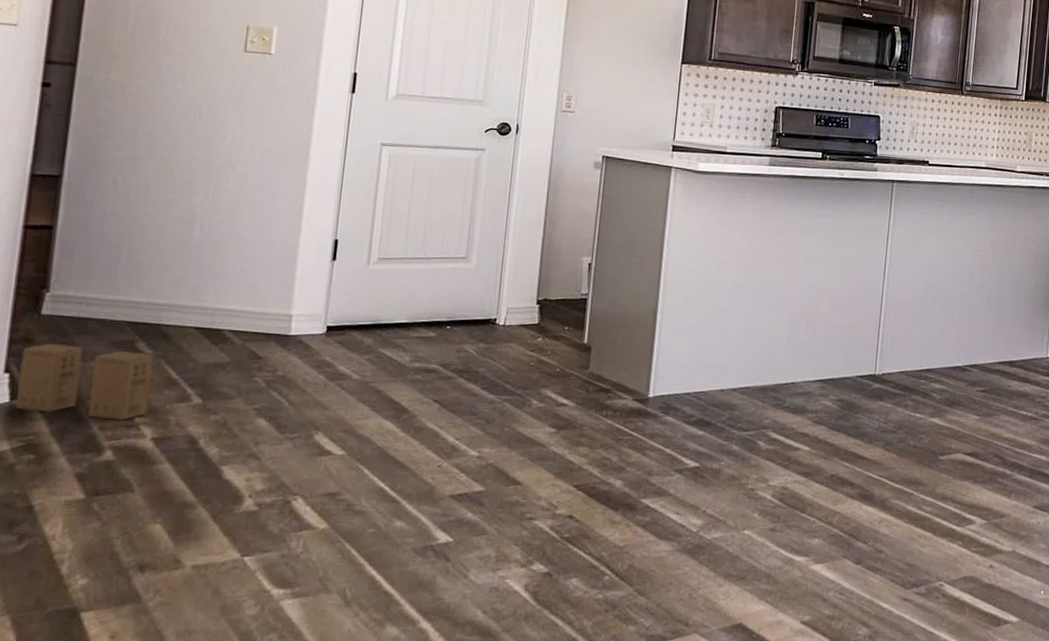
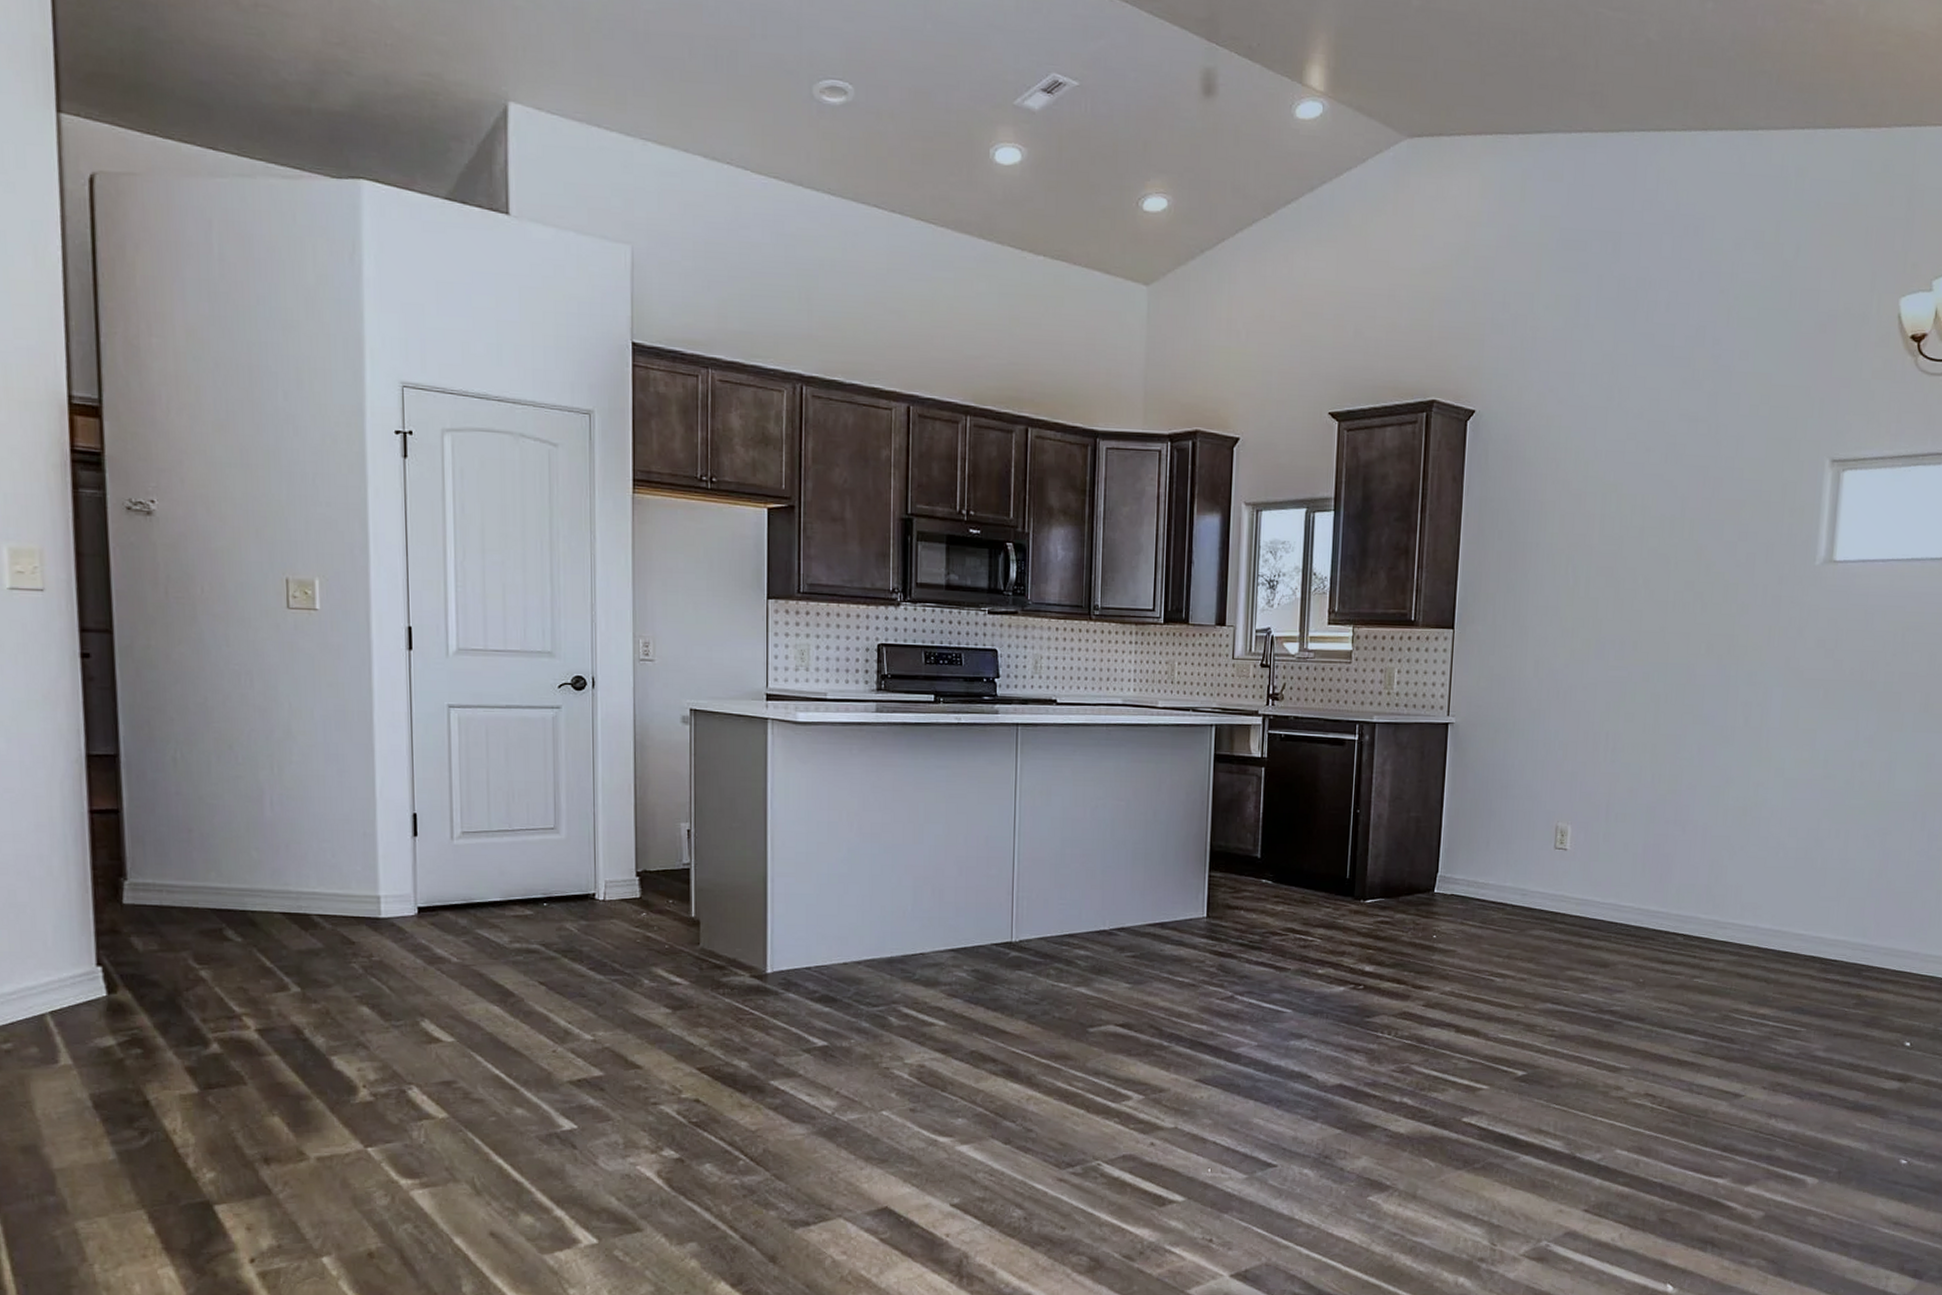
cardboard box: present [15,344,155,420] -> none [111,935,248,1012]

